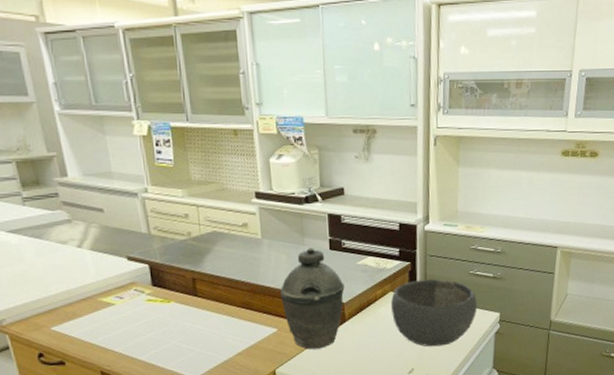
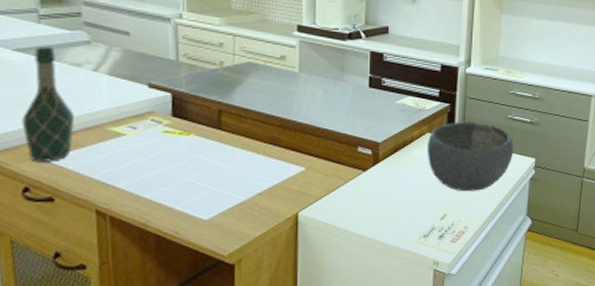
wine bottle: none [25,226,72,332] -> present [21,46,74,163]
kettle: present [280,248,345,350] -> none [312,84,381,191]

